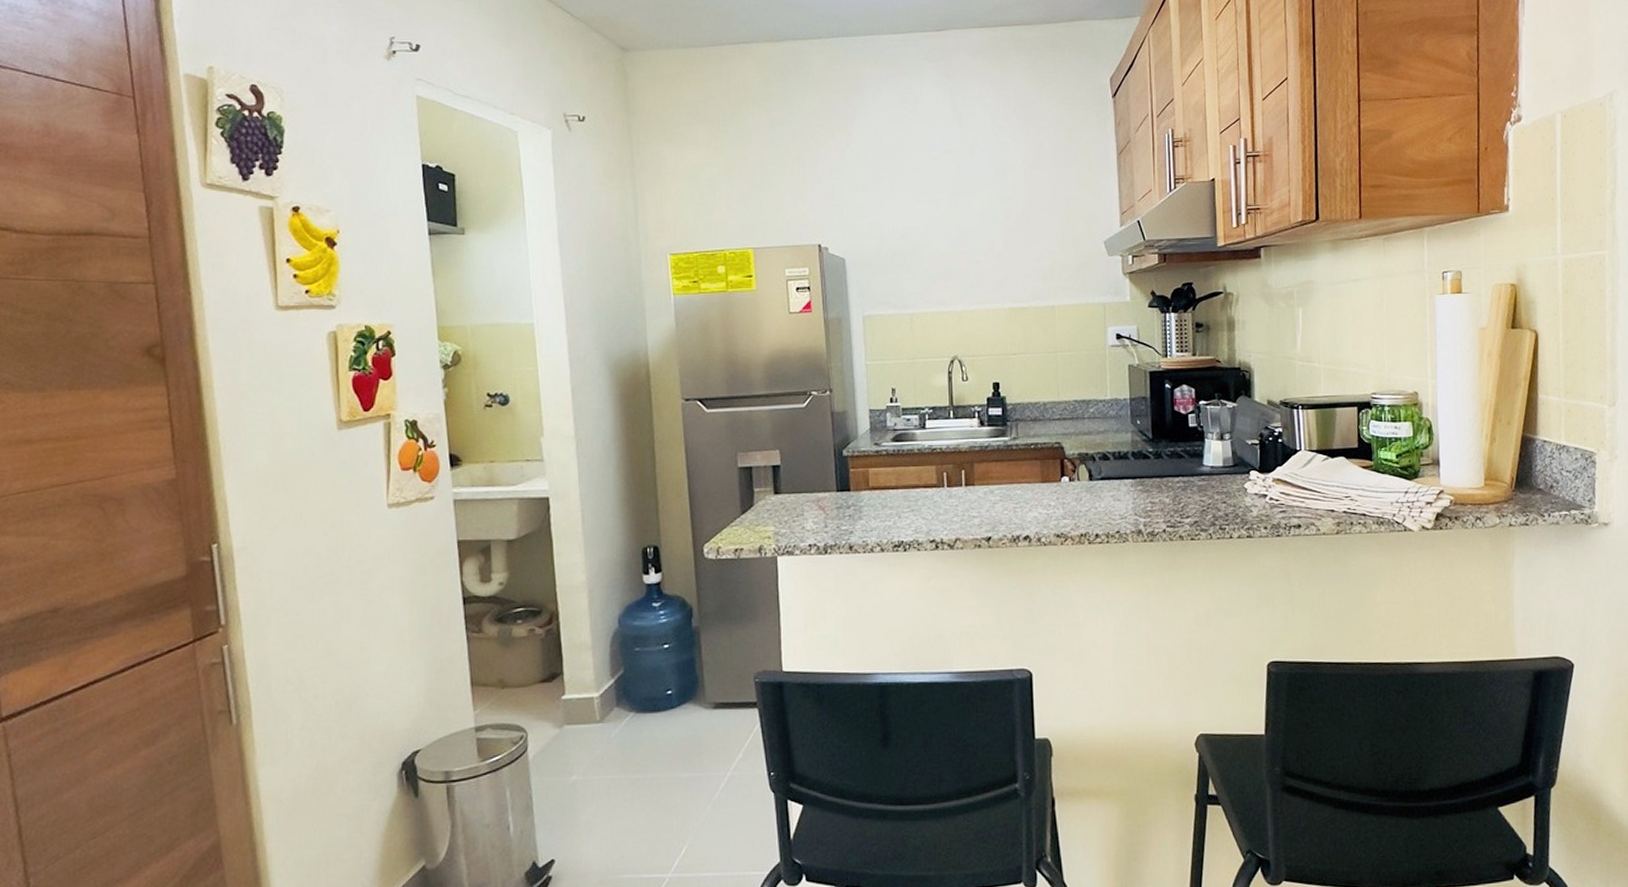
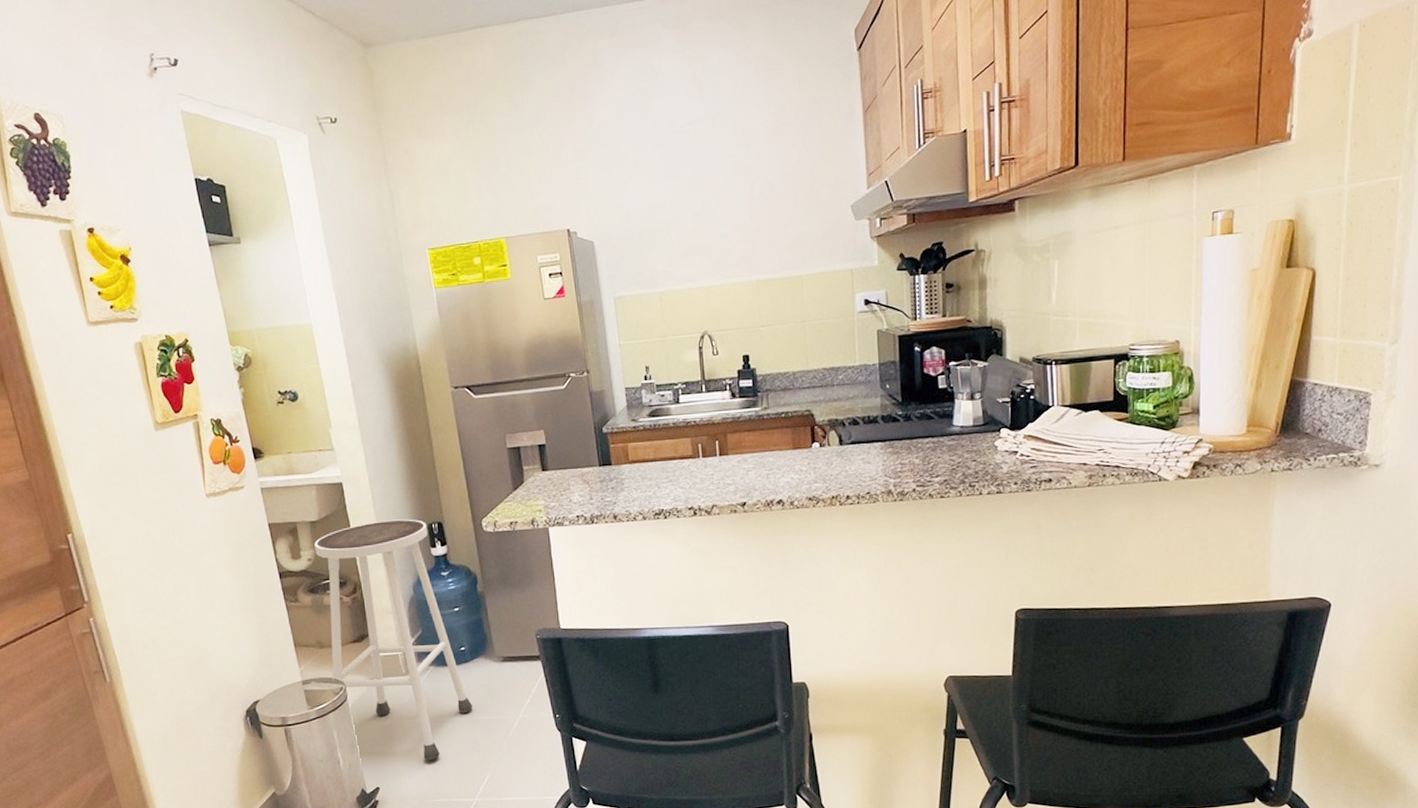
stool: none [508,541,674,827] -> present [314,519,472,761]

